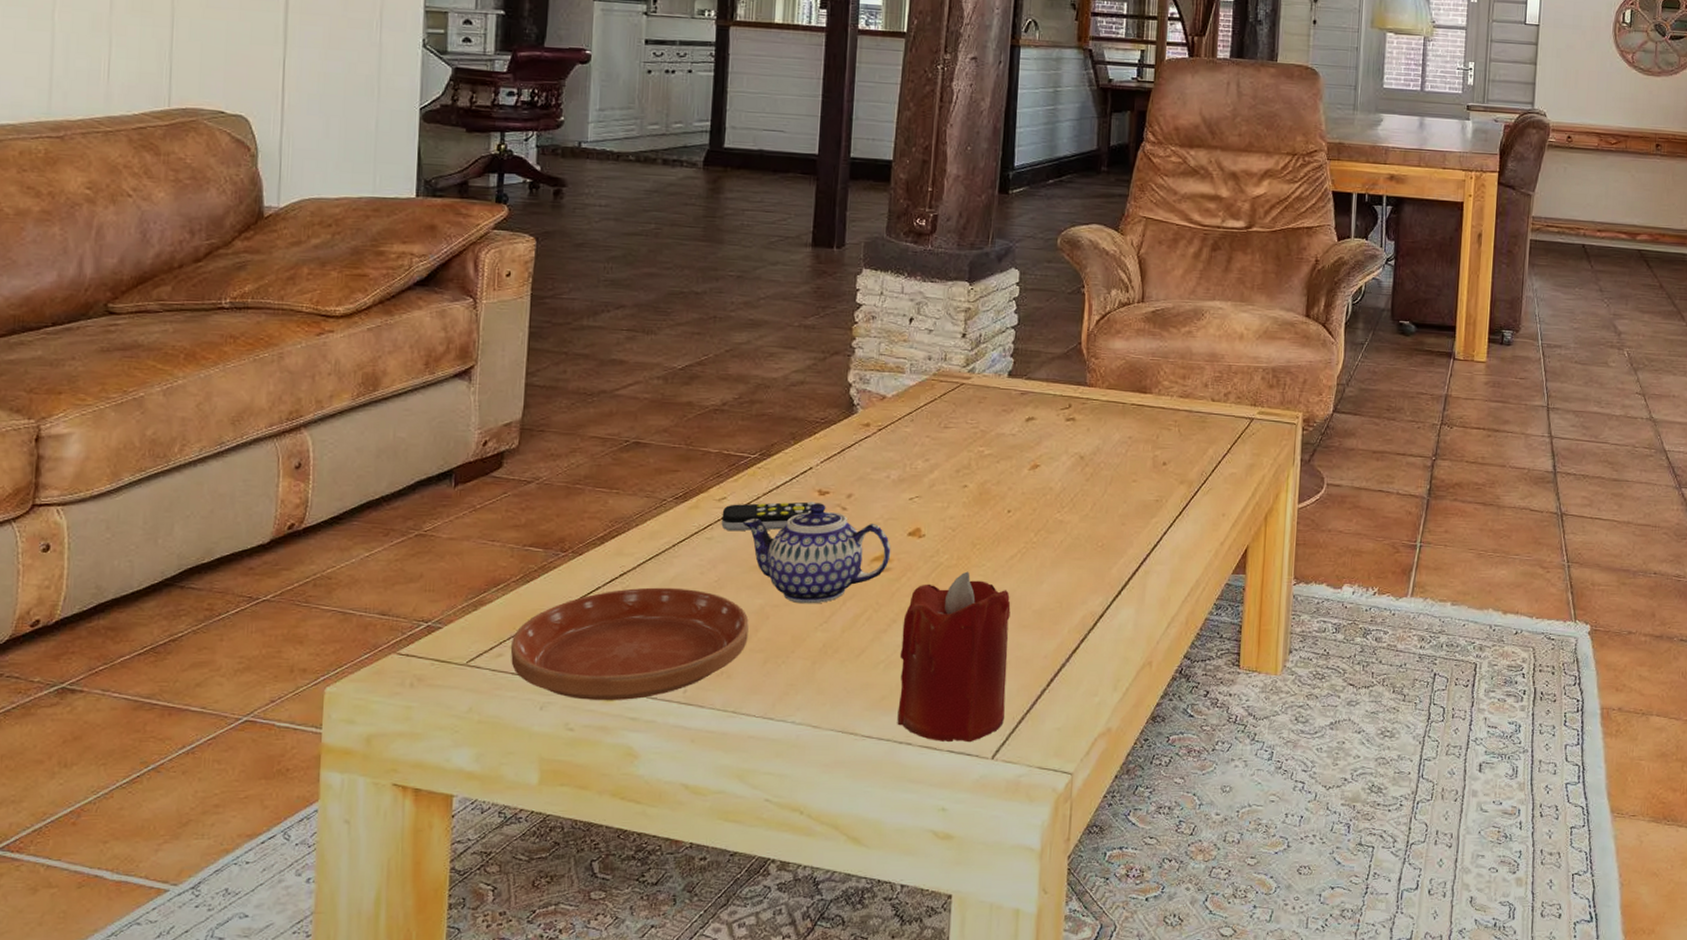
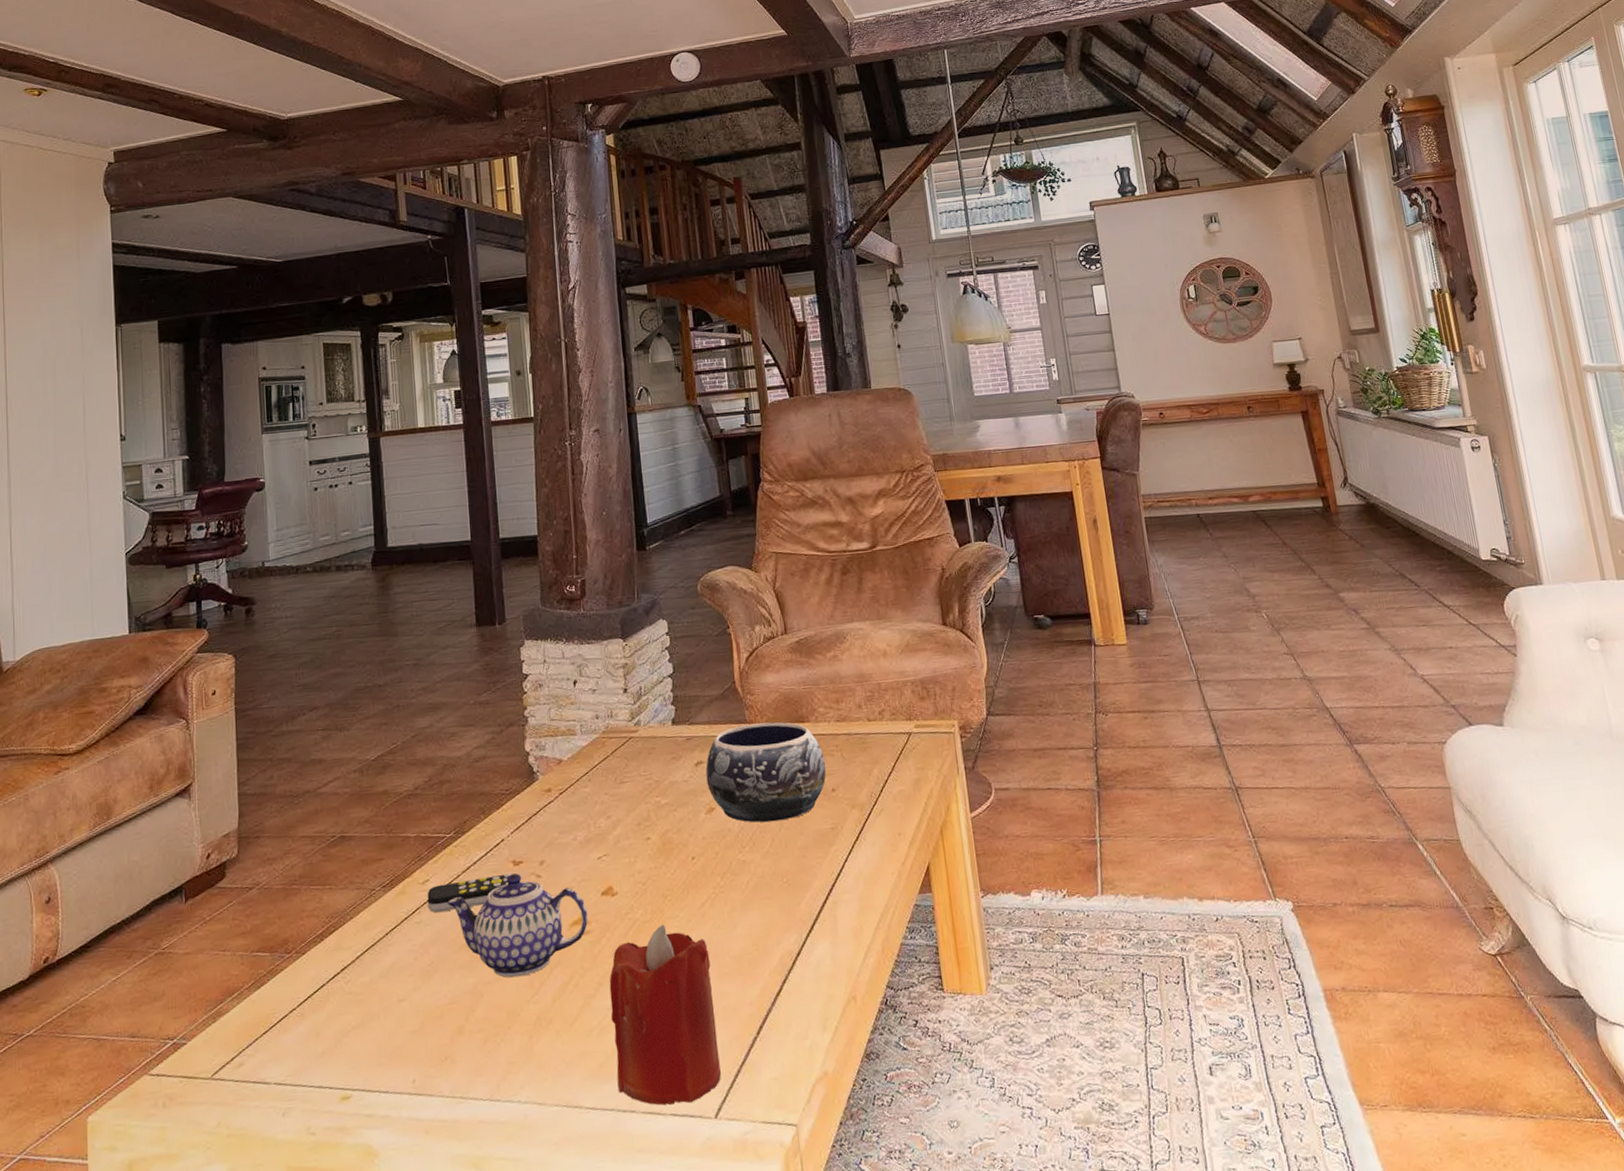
saucer: present [510,587,749,701] -> none [249,976,466,1102]
decorative bowl: none [1035,387,1161,487] -> present [705,722,826,823]

